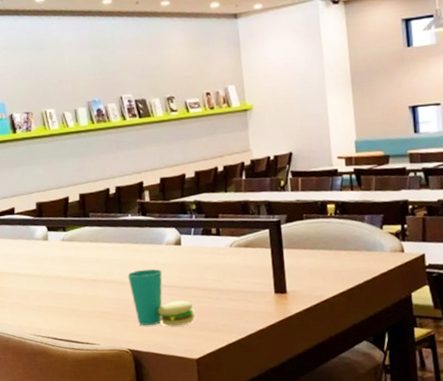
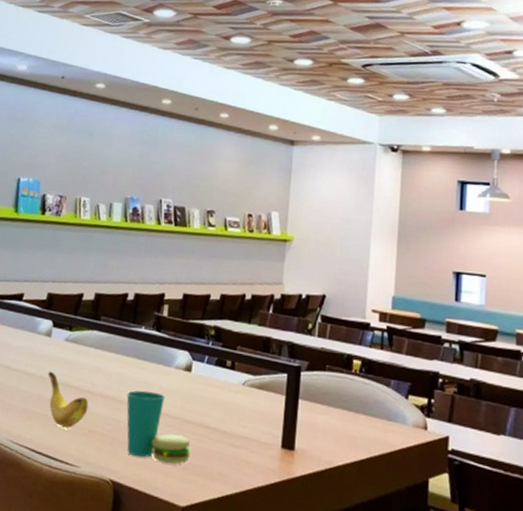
banana: none [53,269,96,315] -> present [48,371,89,428]

